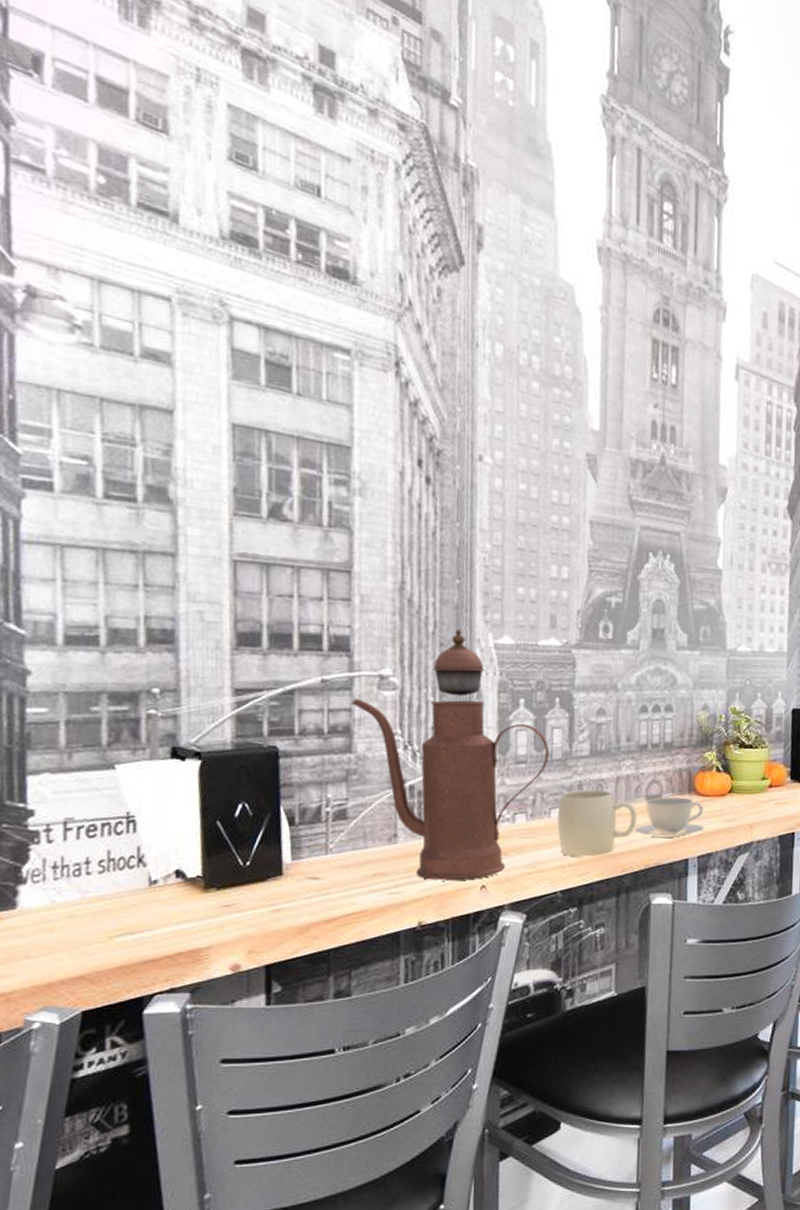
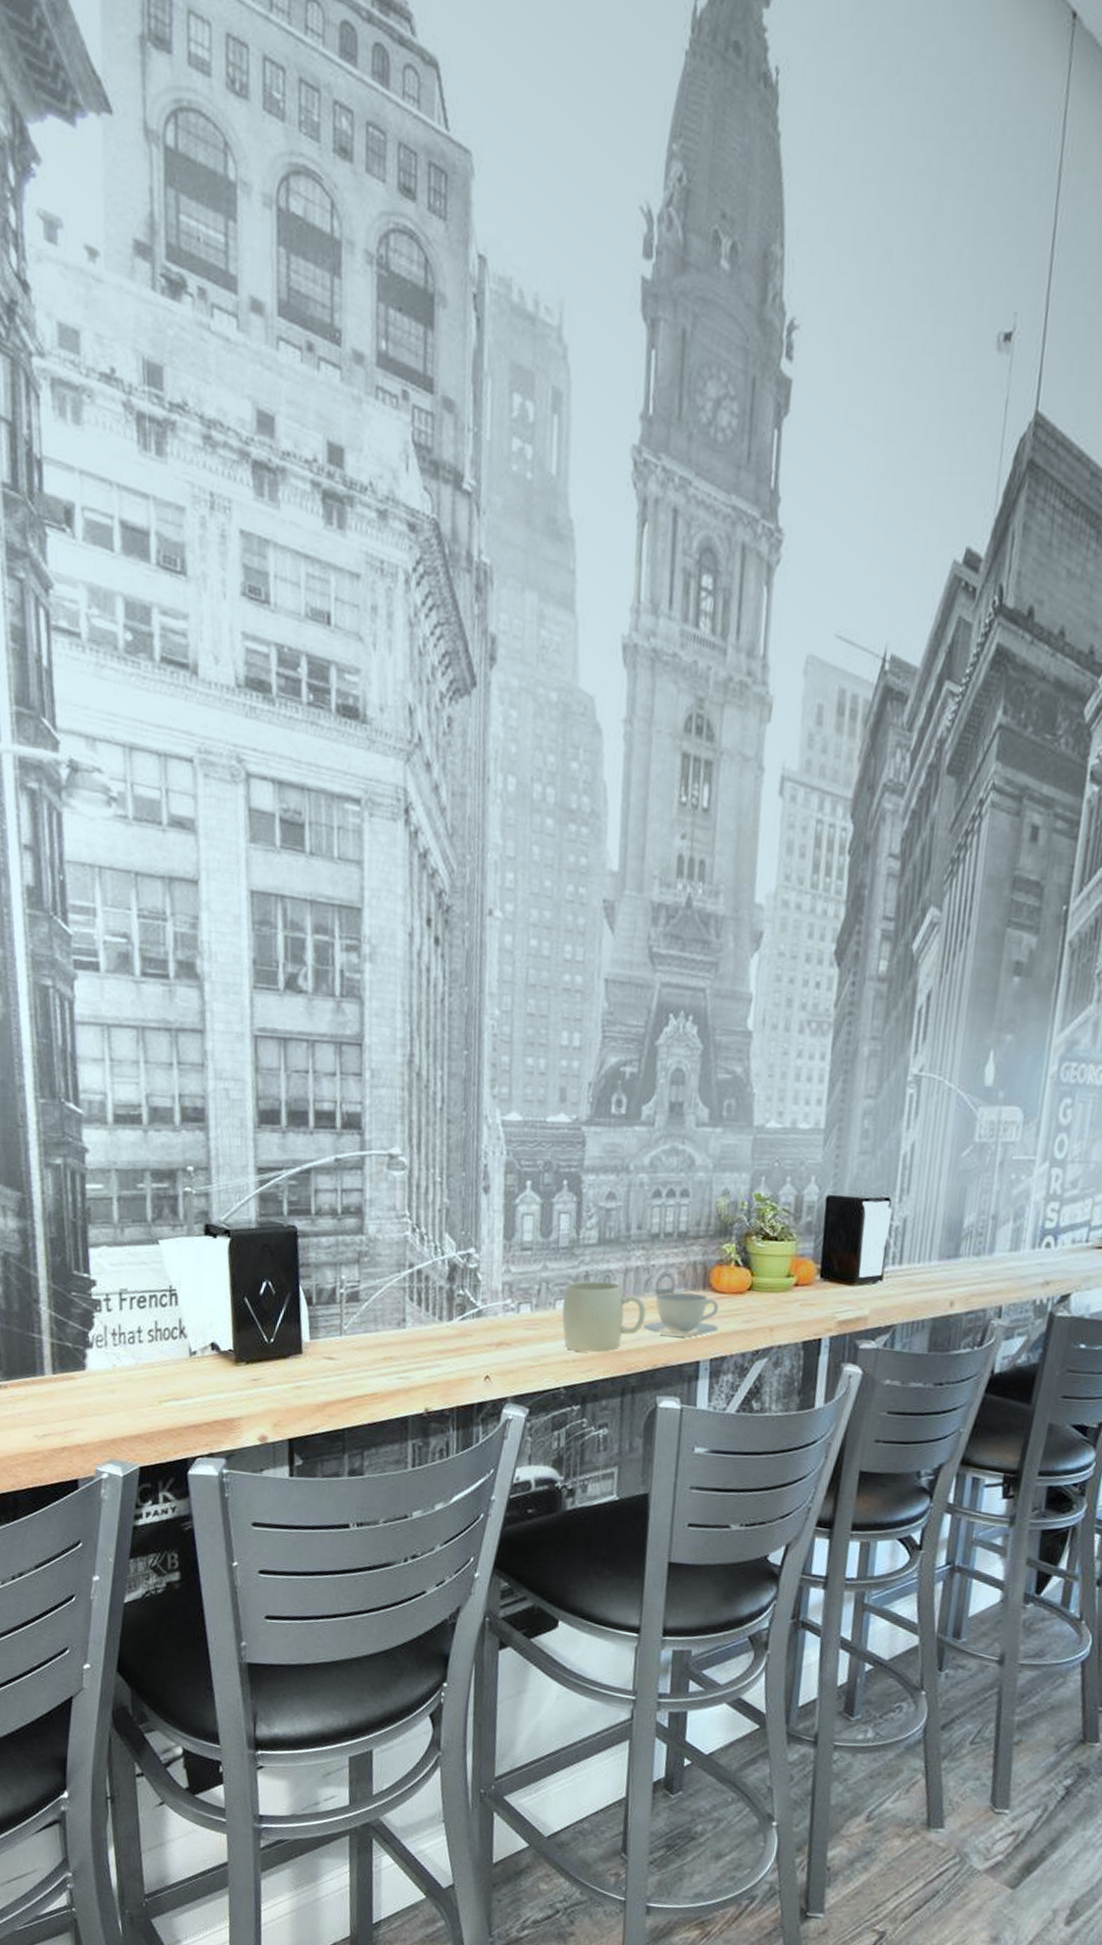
coffeepot: present [351,629,550,881] -> none [363,1105,556,1370]

